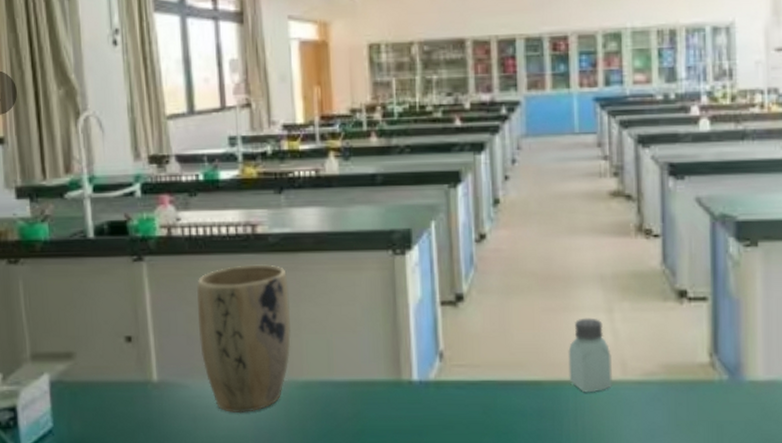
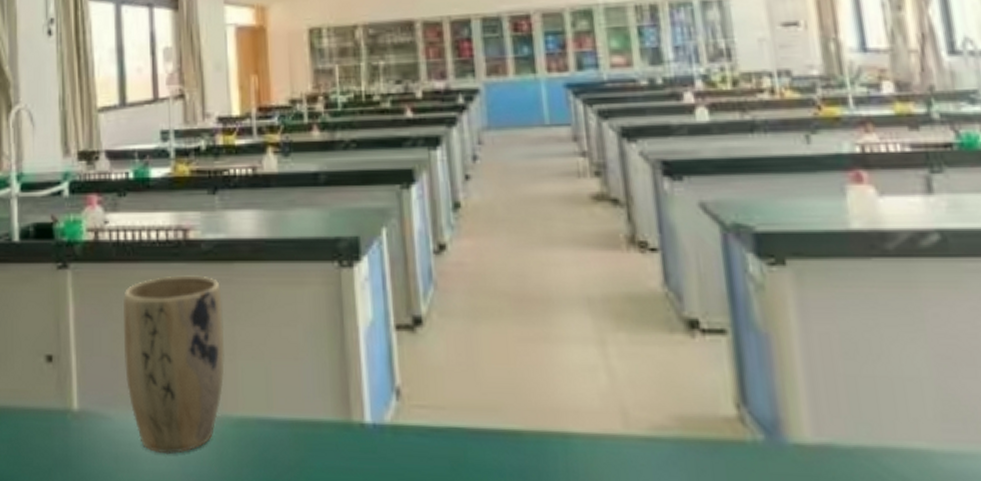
saltshaker: present [568,318,612,393] -> none [553,351,612,450]

